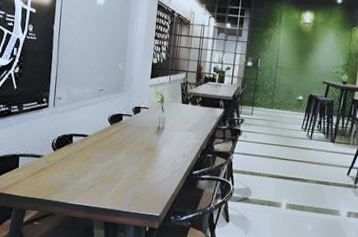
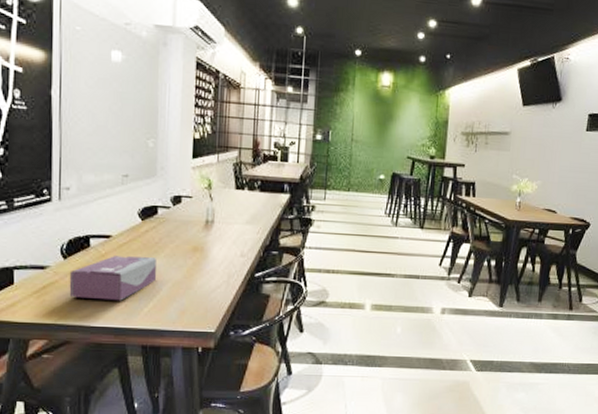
tissue box: none [56,150,119,186] -> present [69,256,157,301]

